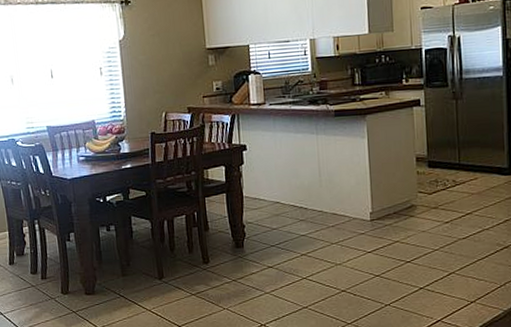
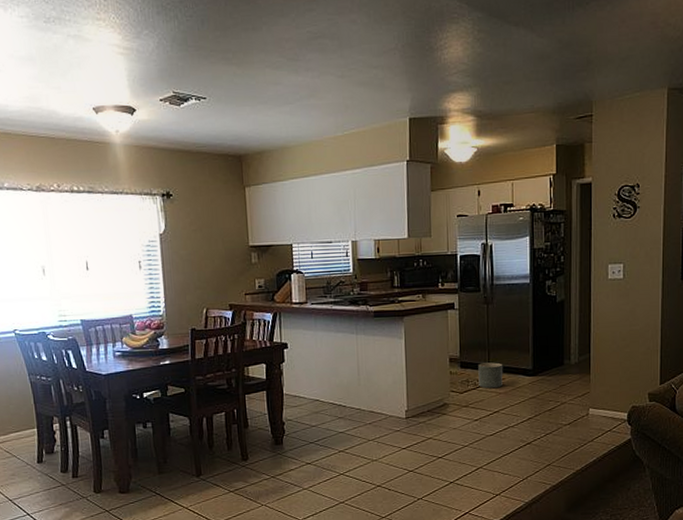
planter: none [447,161,476,189] -> present [478,362,503,389]

